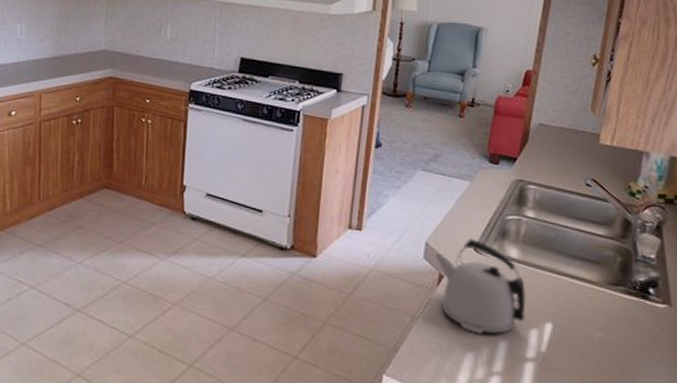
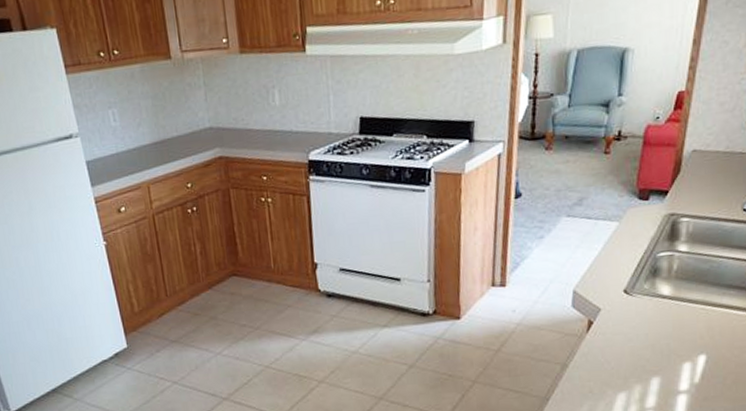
kettle: present [435,238,526,334] -> none [583,281,679,374]

